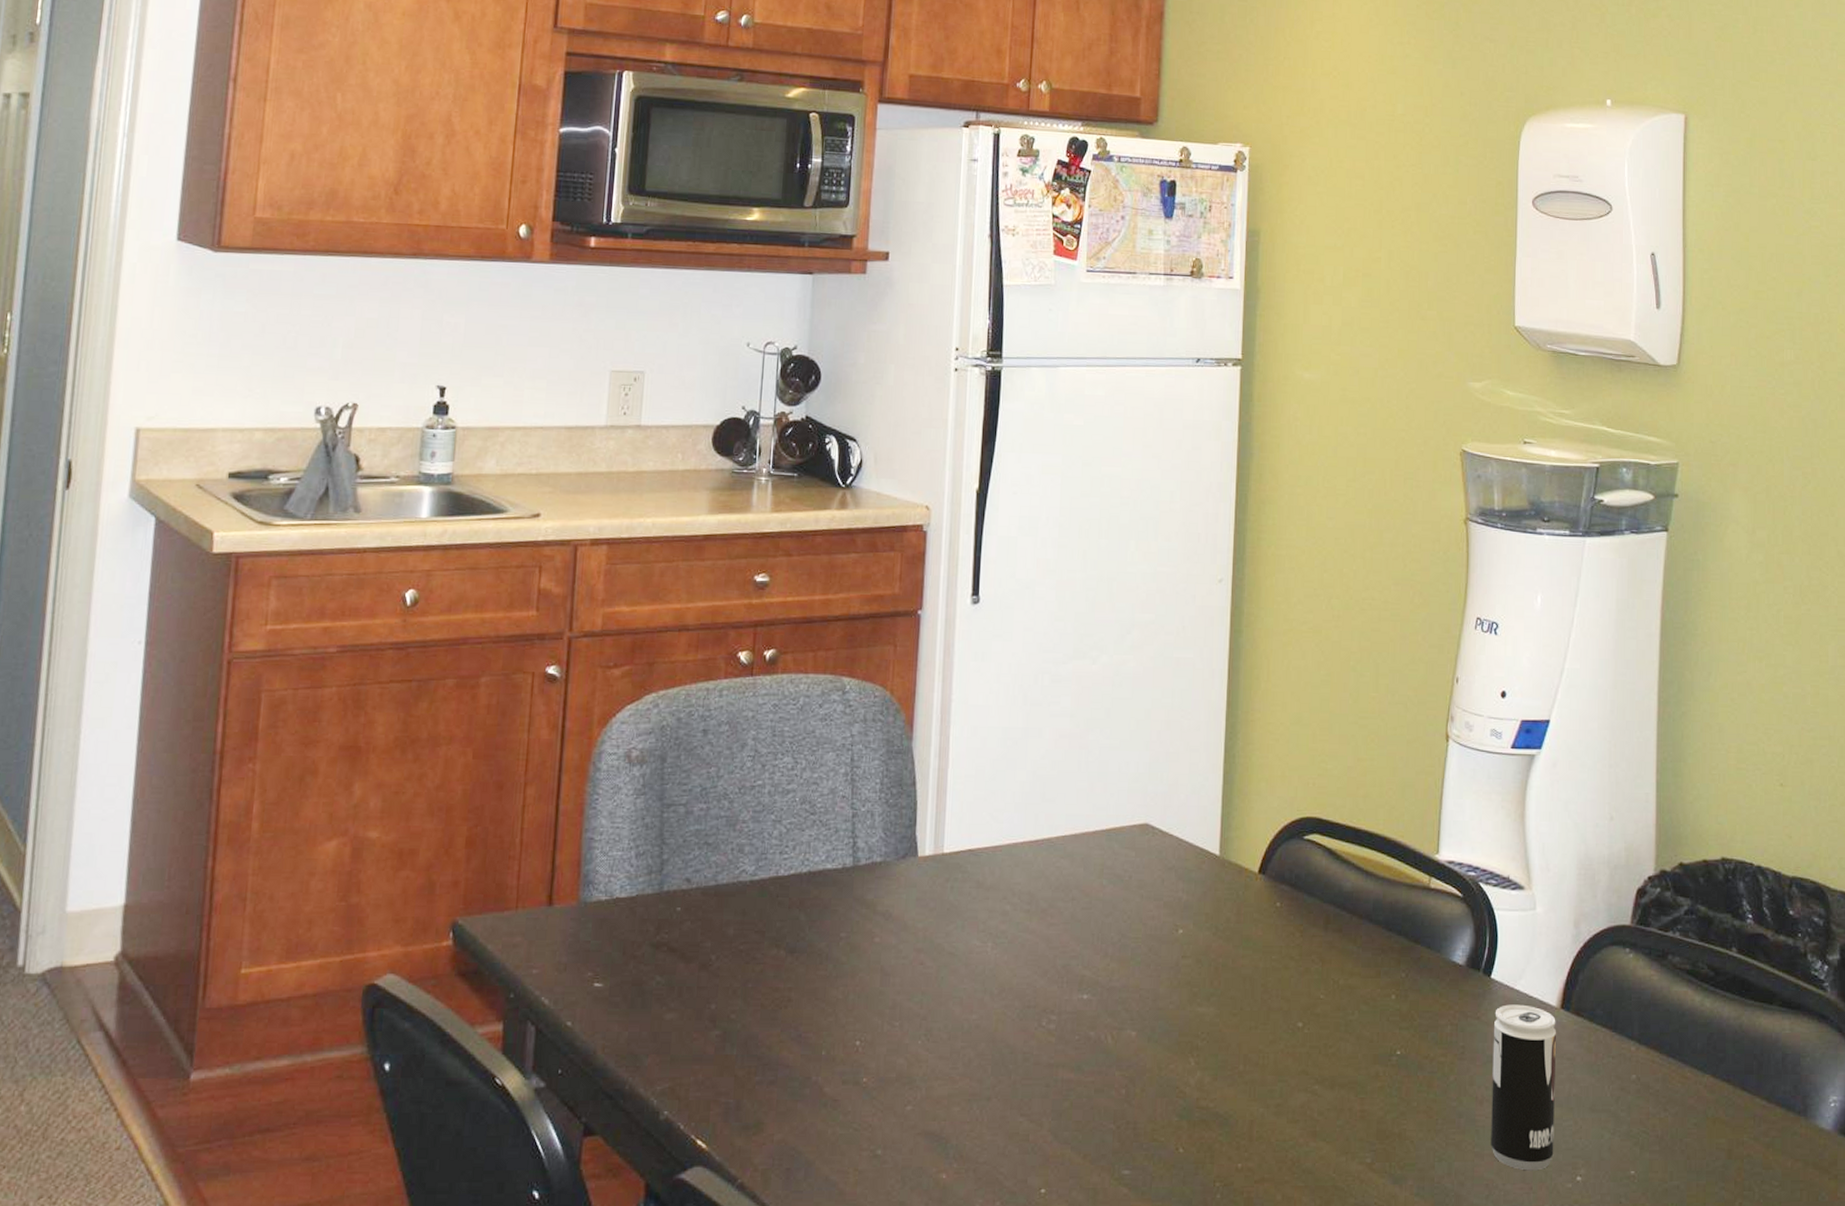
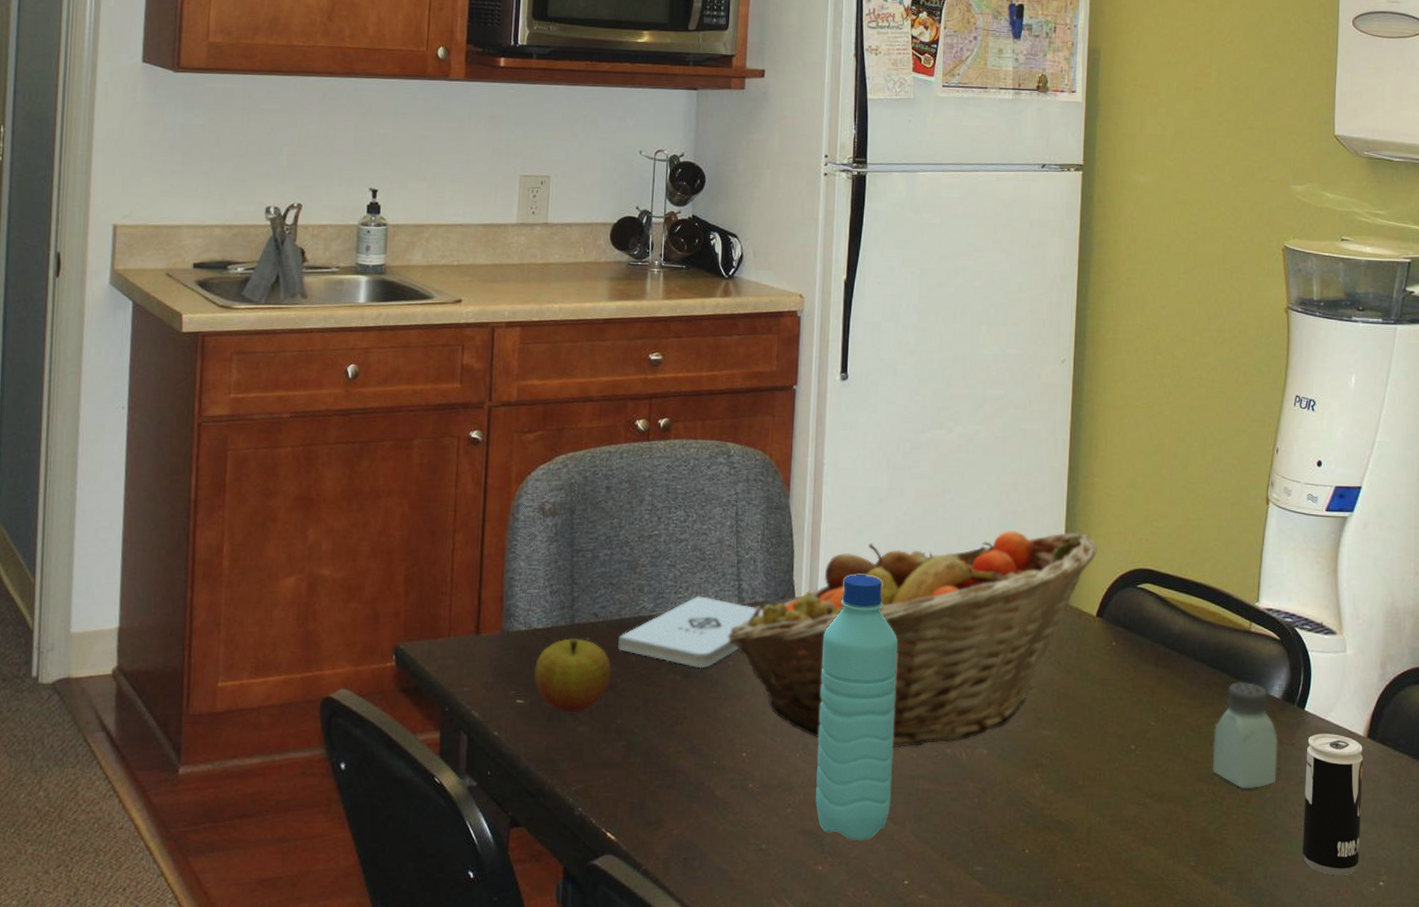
apple: none [614,909,705,996] -> present [533,638,611,712]
notepad: none [713,856,882,942] -> present [618,596,764,669]
fruit basket: none [840,775,1259,1031] -> present [728,531,1097,747]
water bottle: none [939,829,1034,1142] -> present [815,575,898,841]
saltshaker: none [1389,945,1462,1071] -> present [1212,681,1278,789]

